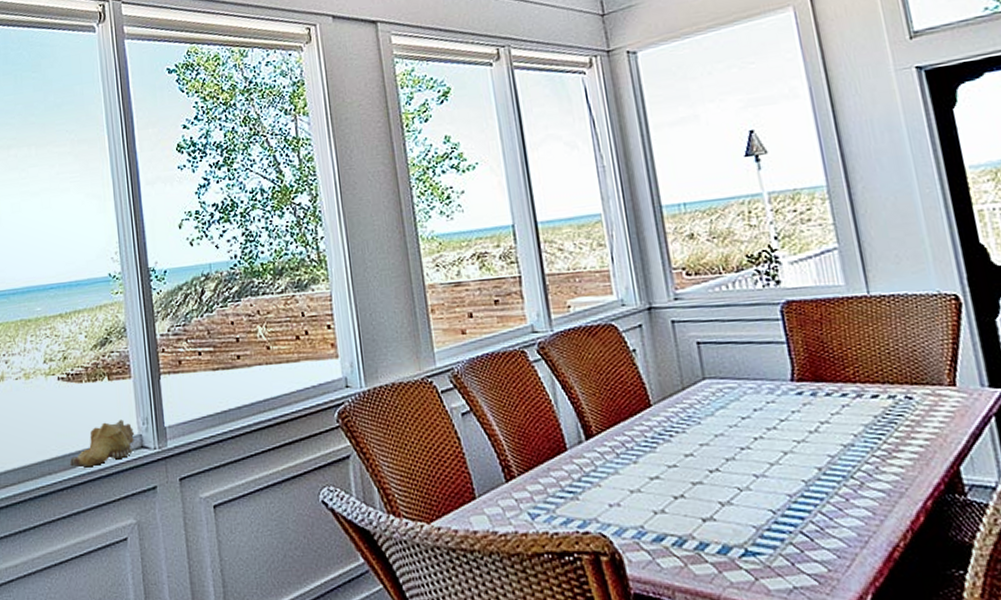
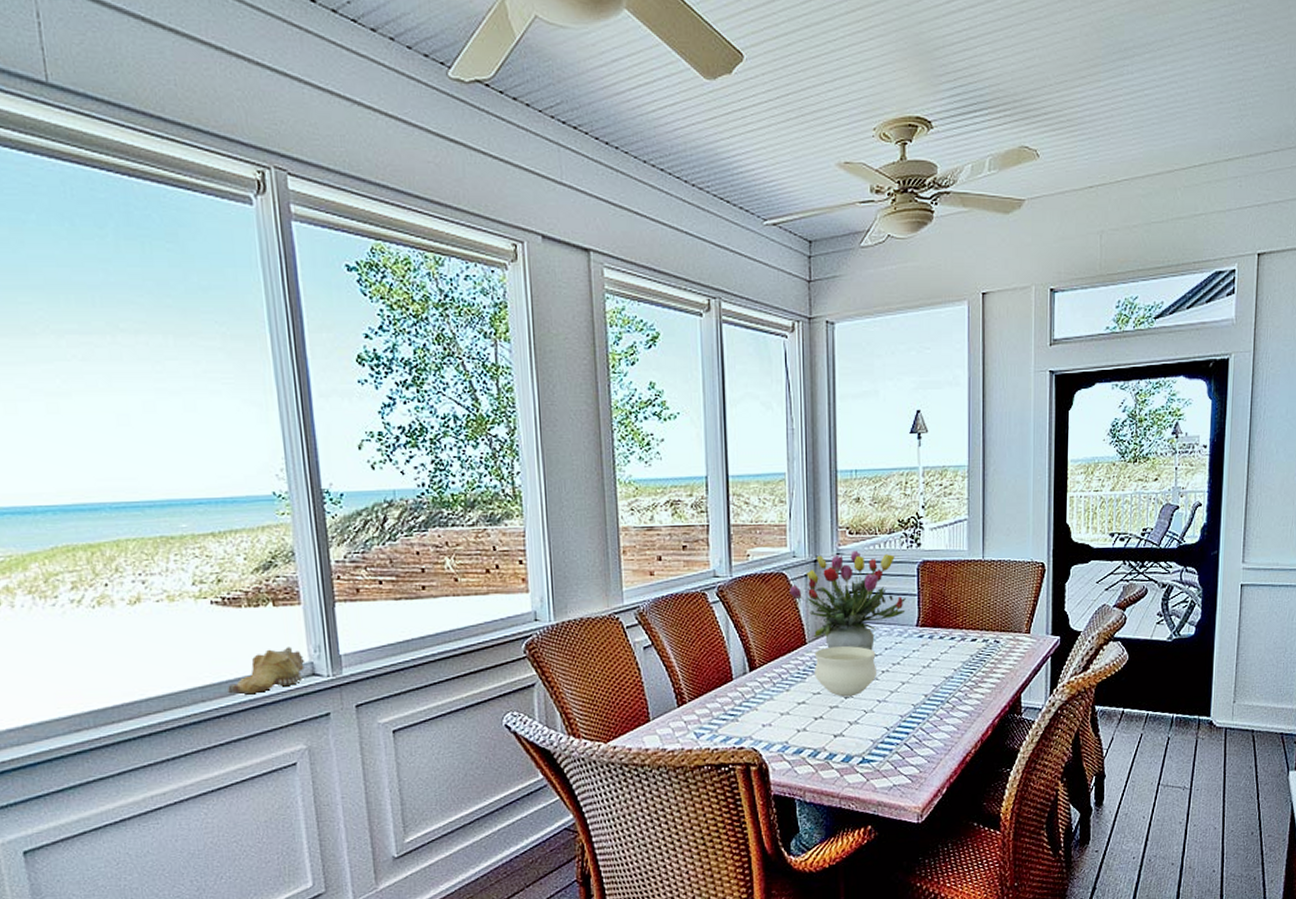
flower arrangement: none [622,293,774,413] -> present [790,550,906,651]
bowl: none [663,407,748,471] -> present [814,646,877,697]

